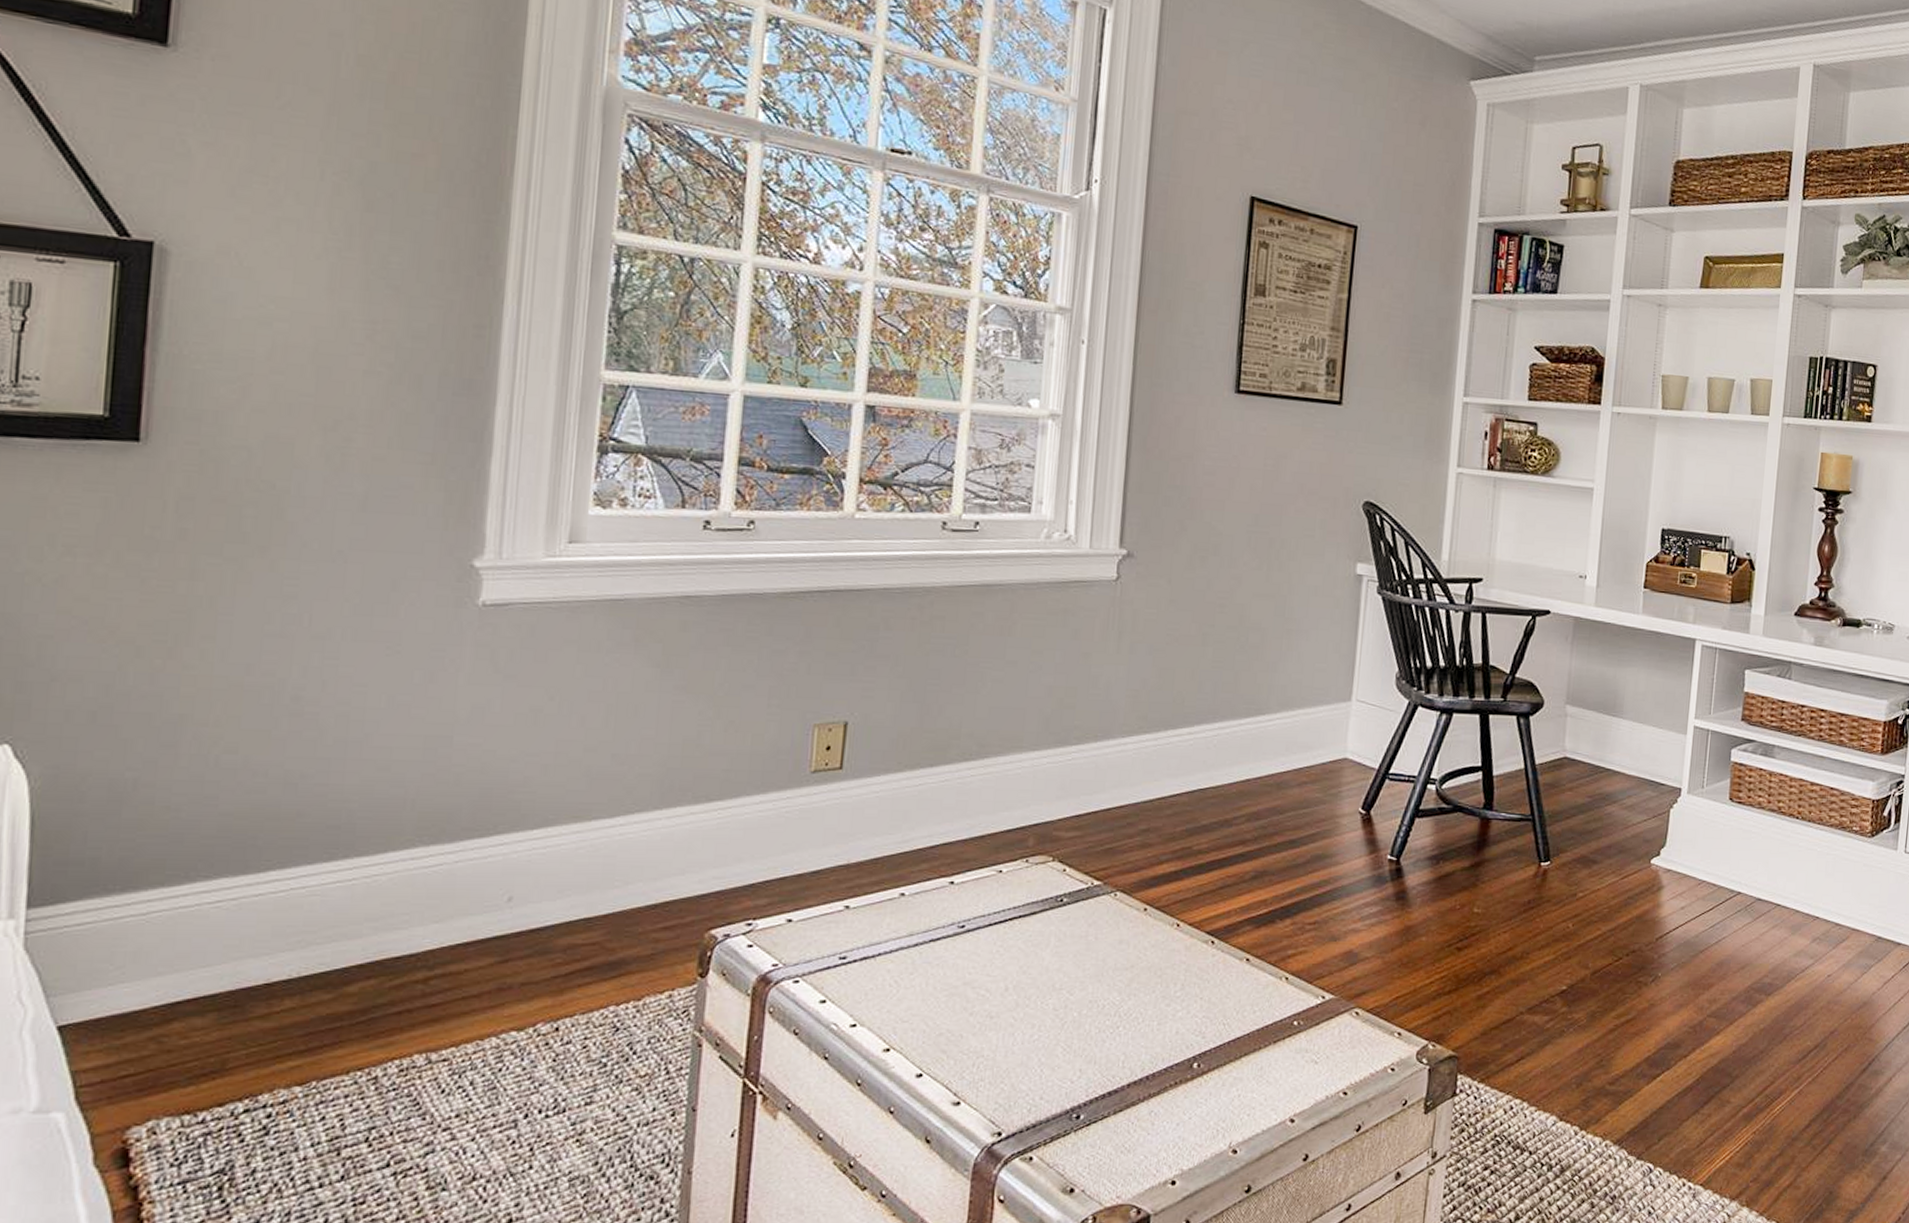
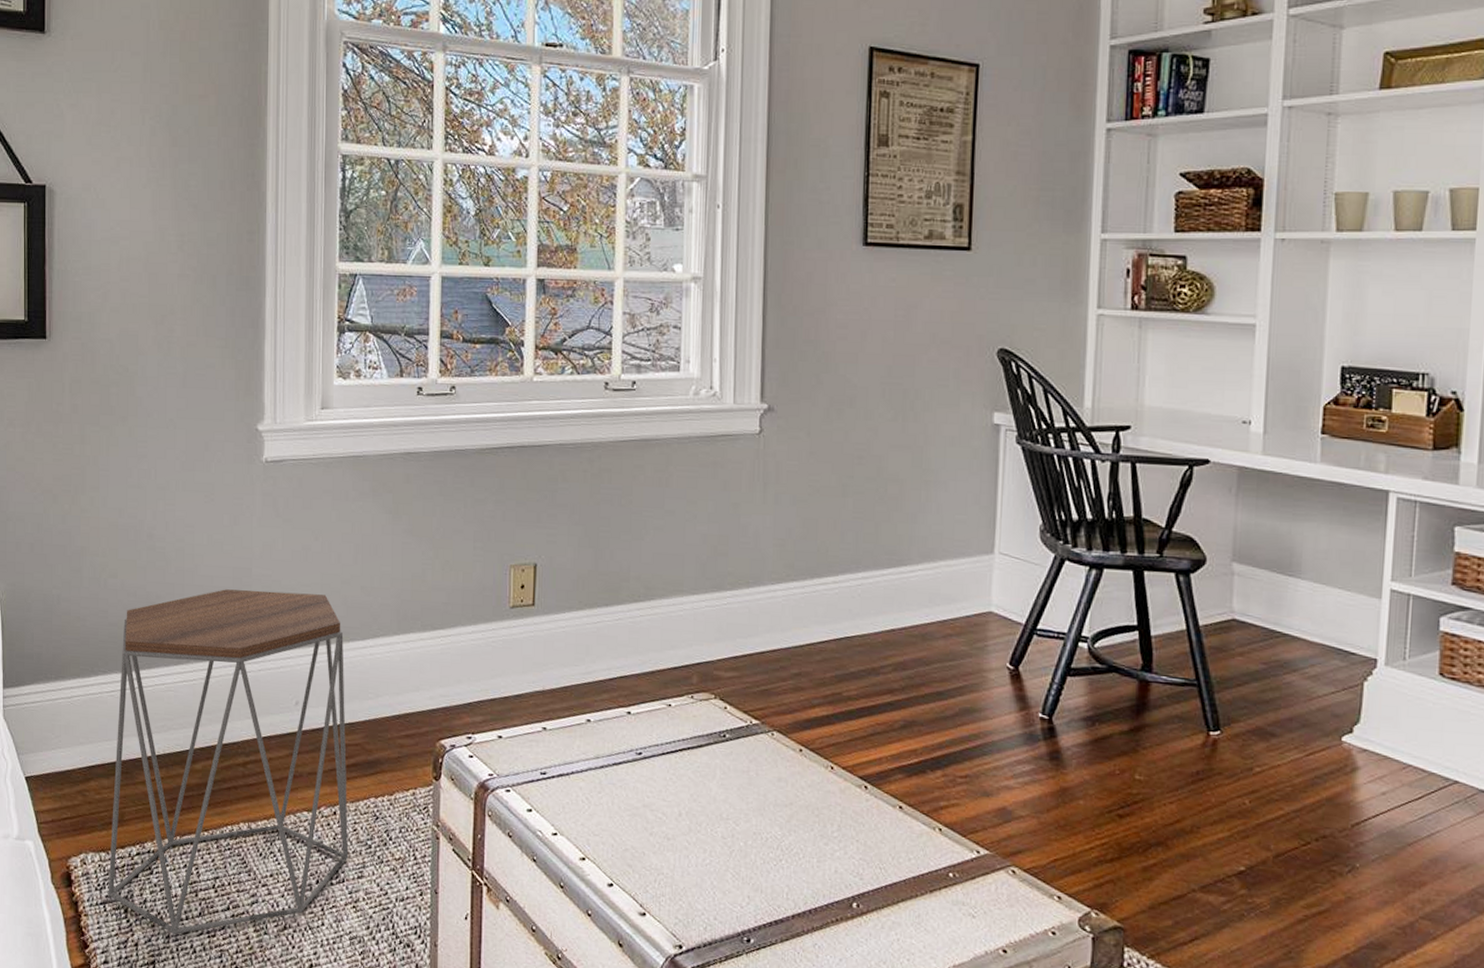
side table: none [191,763,583,1209] -> present [108,589,349,934]

